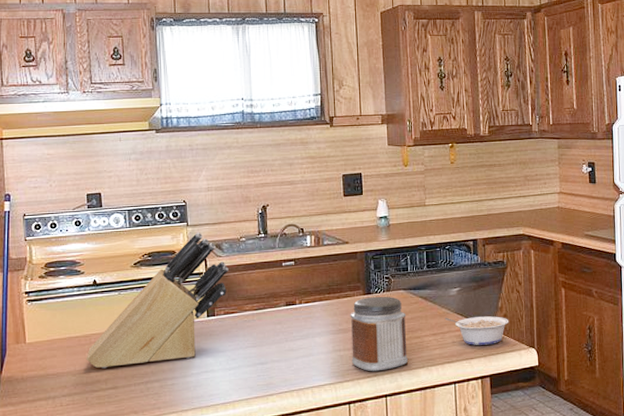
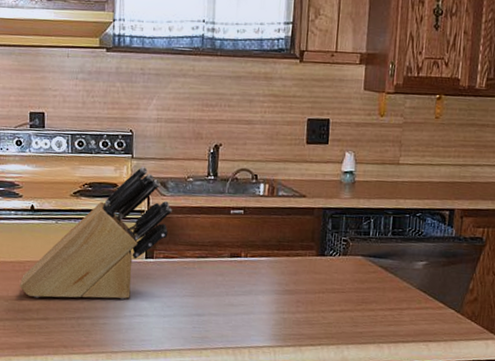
jar: present [350,296,409,372] -> none [295,259,362,341]
legume: present [444,316,509,345] -> none [404,292,480,329]

